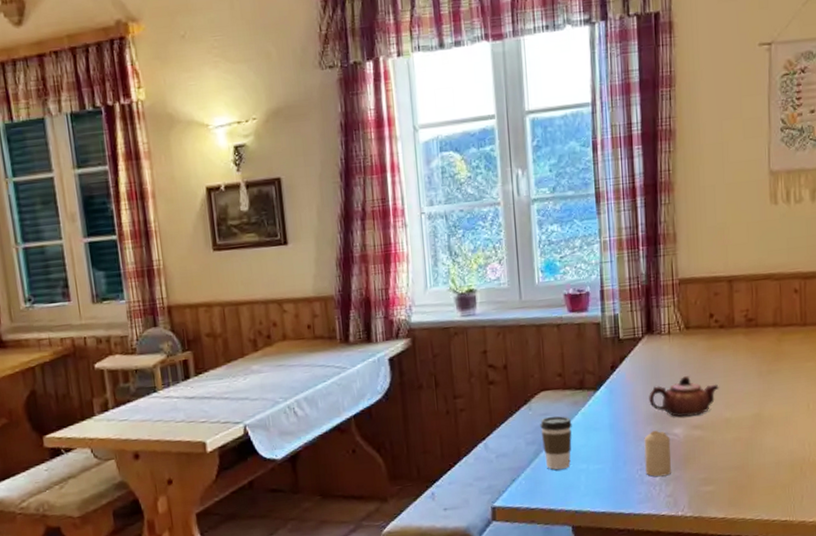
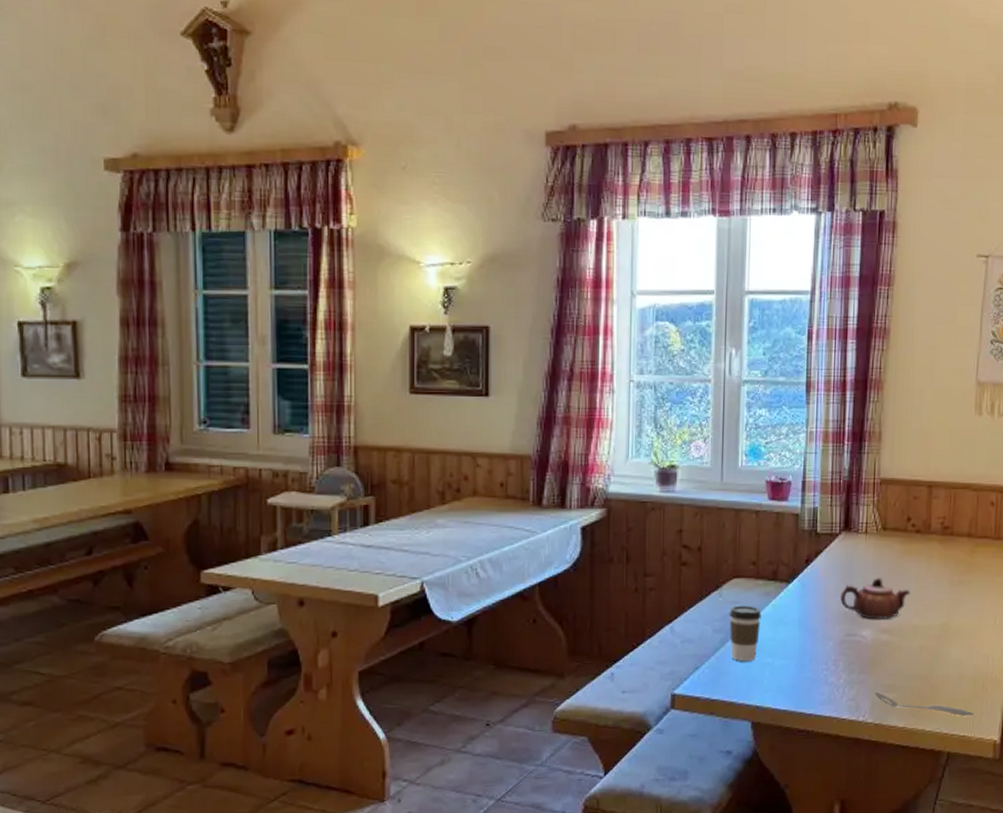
candle: present [644,430,671,477] -> none [830,630,858,679]
spoon: none [691,486,794,502] -> present [874,691,974,716]

